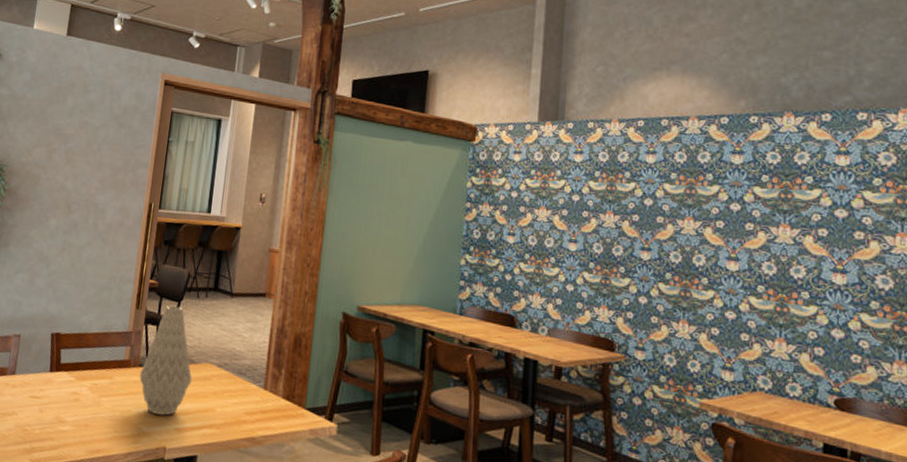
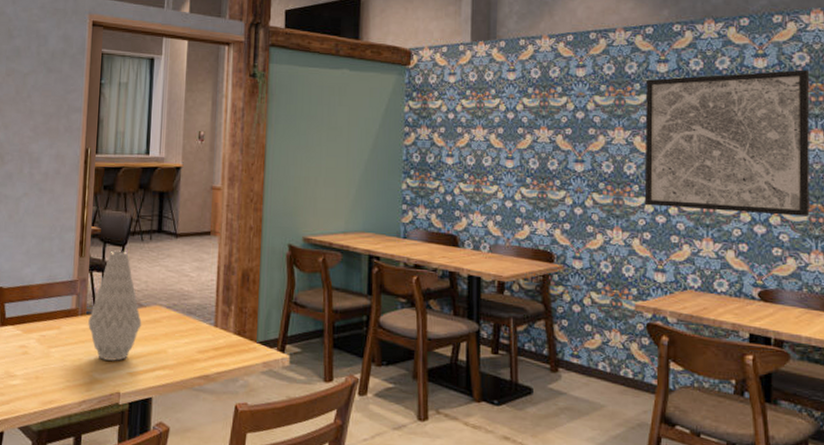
wall art: none [713,169,895,324] -> present [644,69,810,217]

